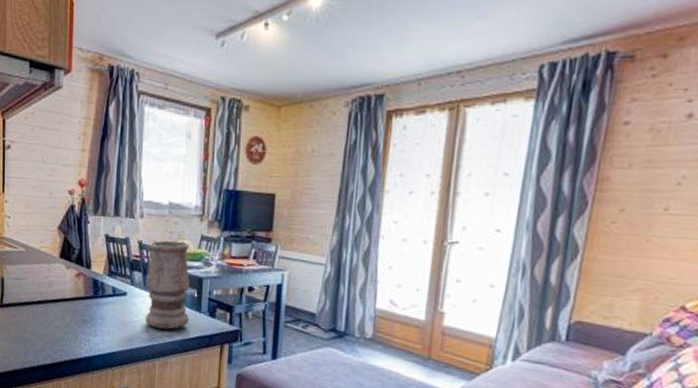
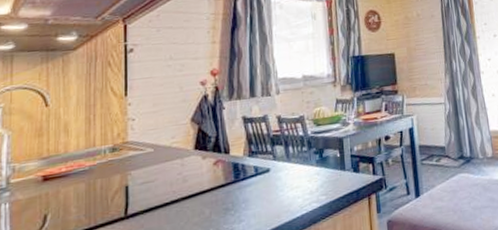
vase: present [146,240,191,330] -> none [286,108,335,198]

